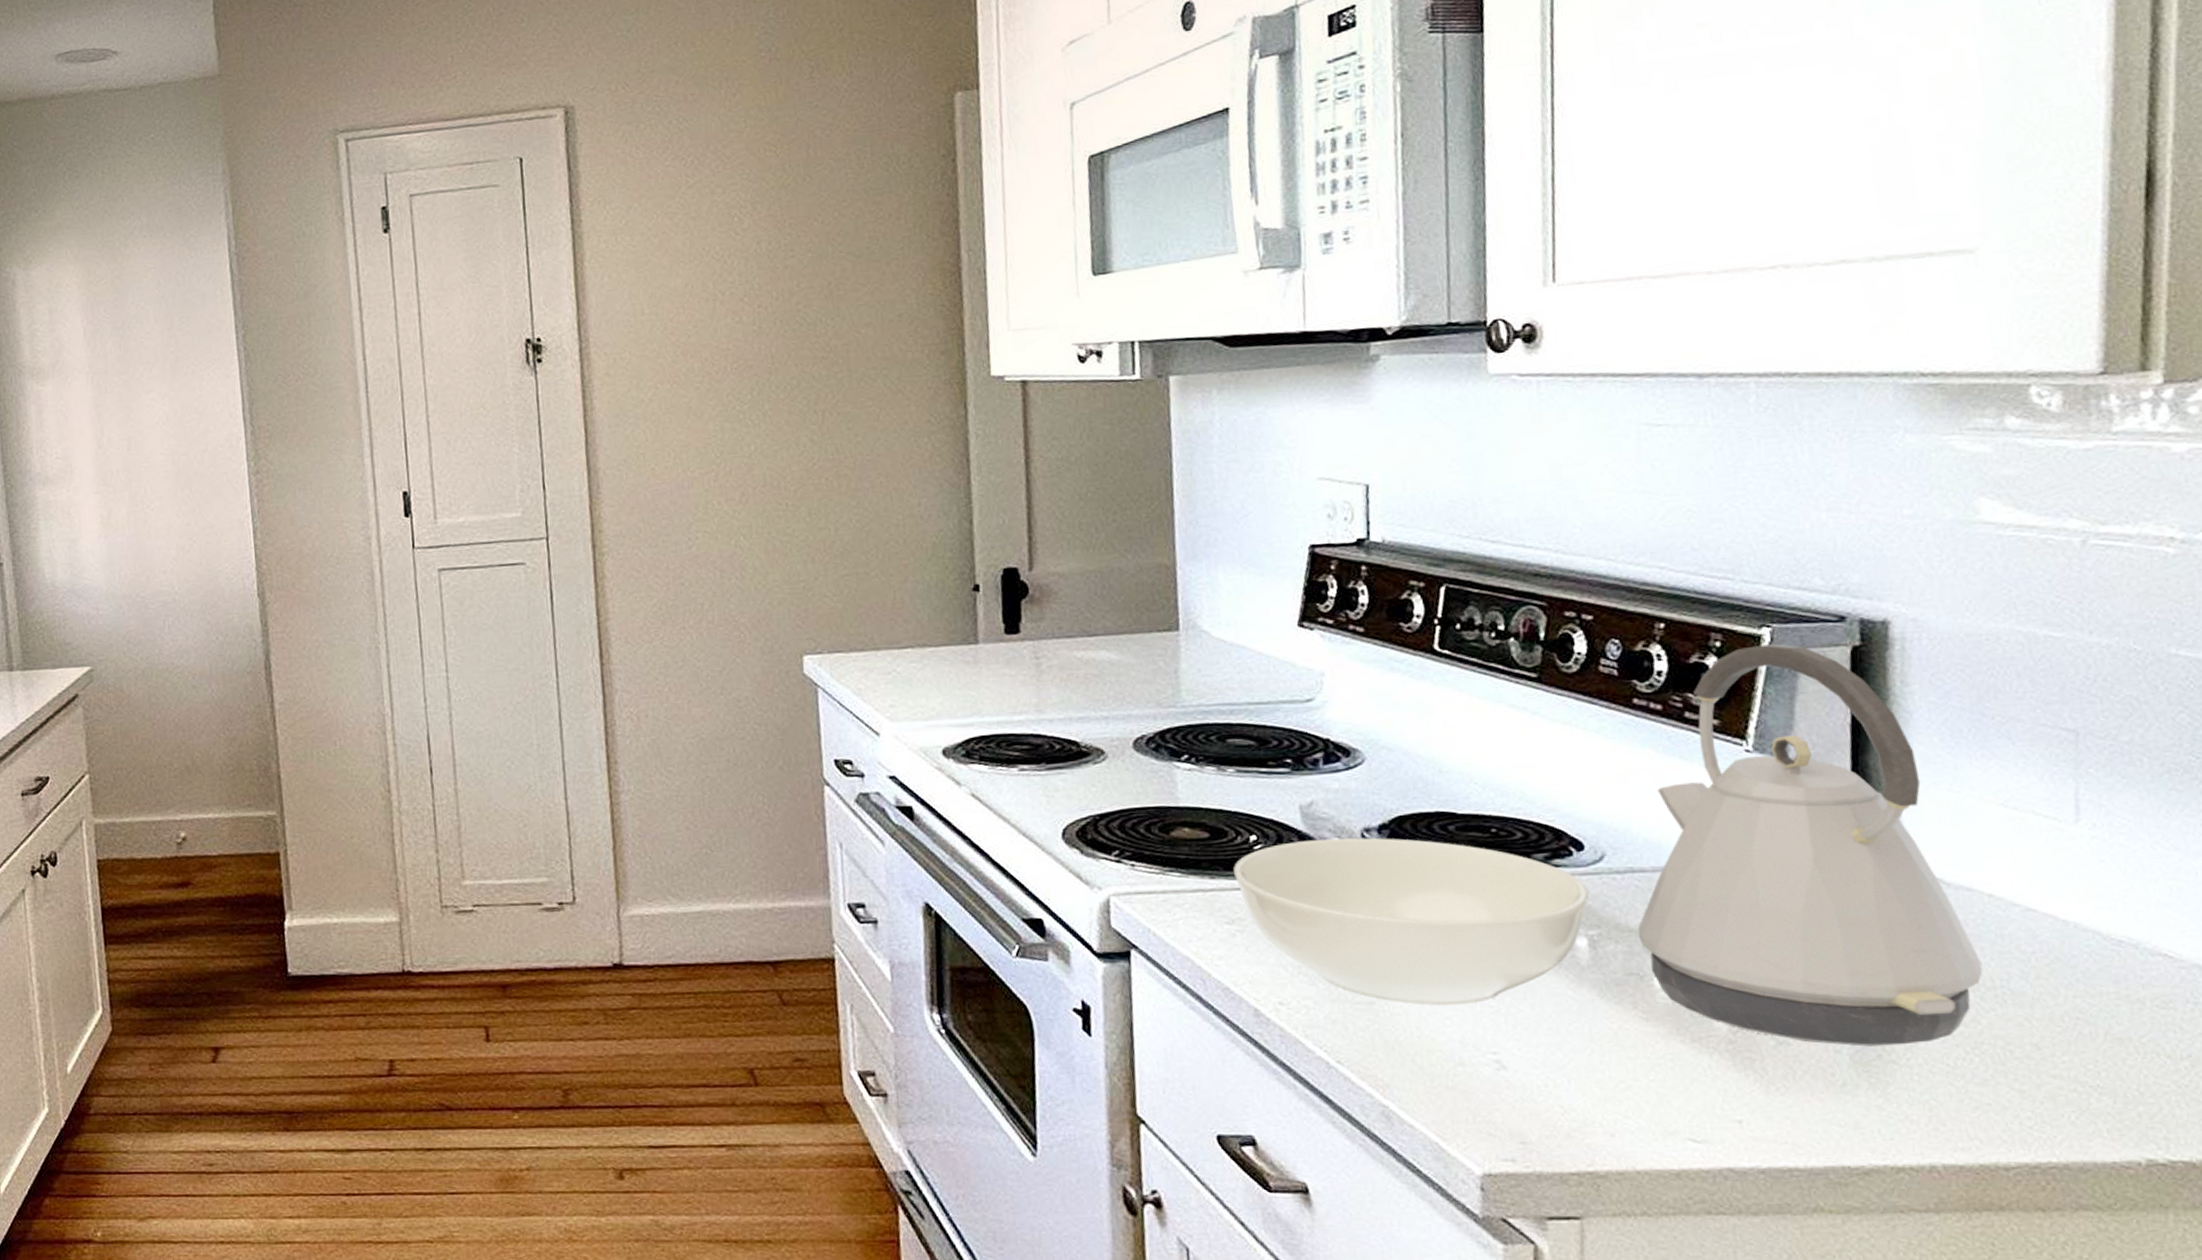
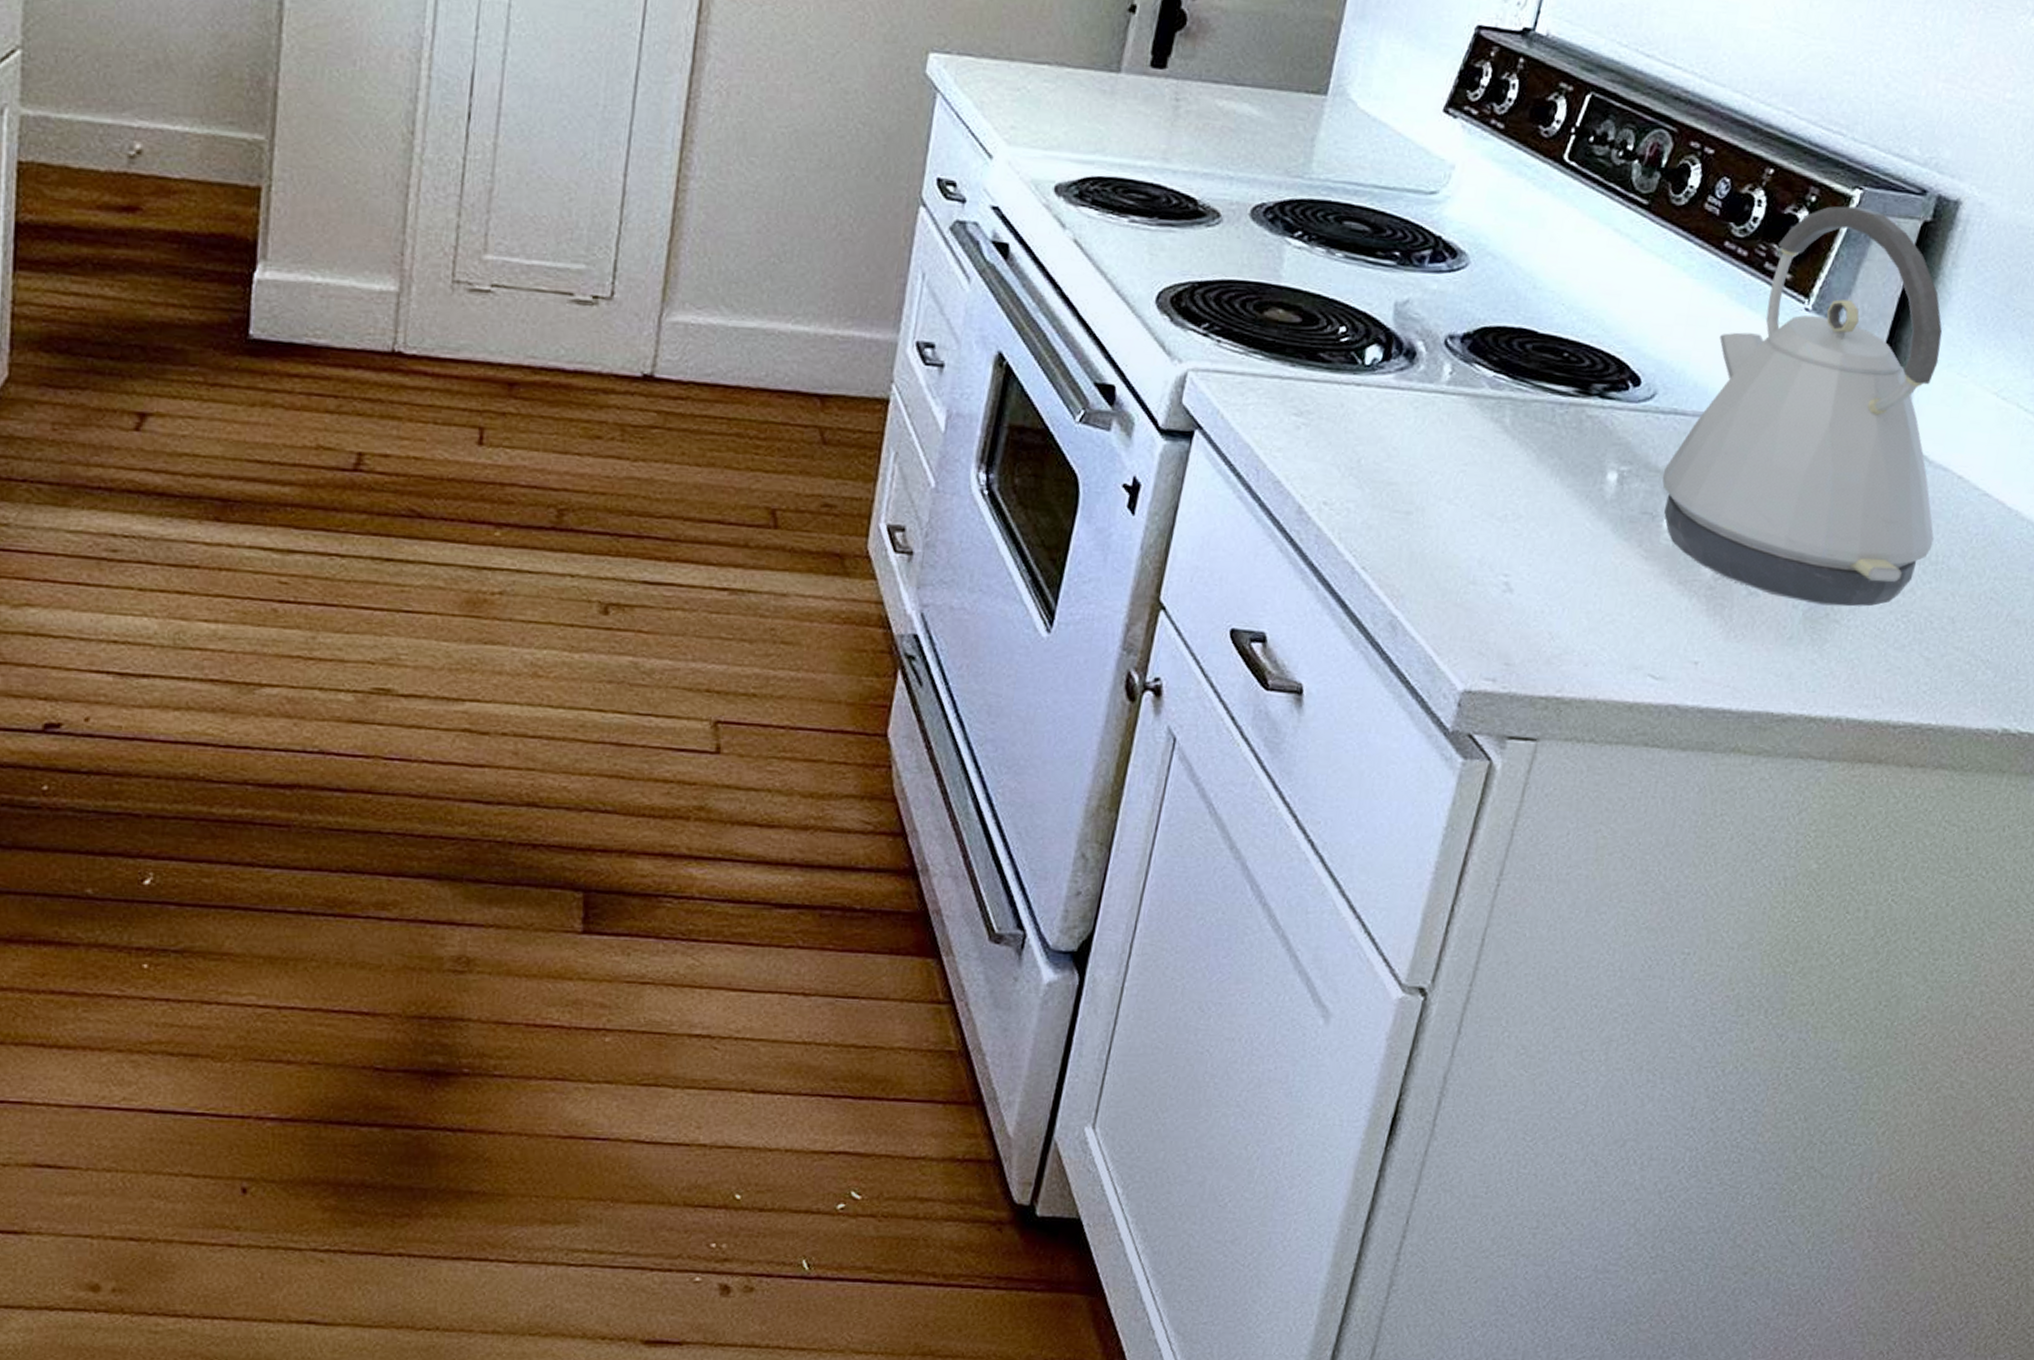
bowl: present [1232,837,1590,1006] -> none [1314,339,1633,525]

